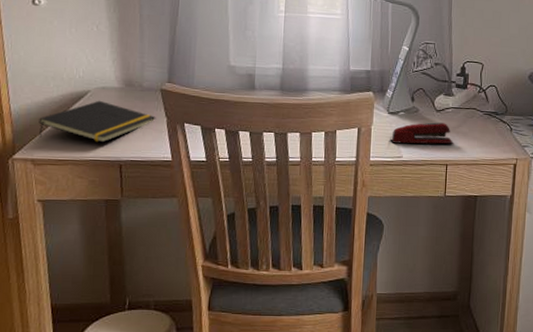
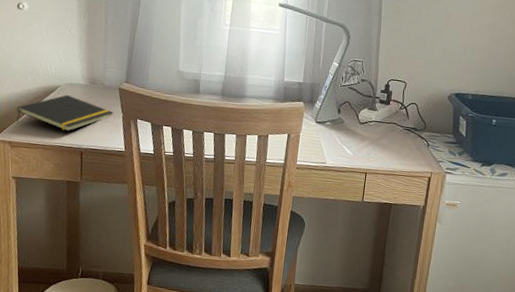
stapler: present [390,122,453,145] -> none [316,133,374,155]

